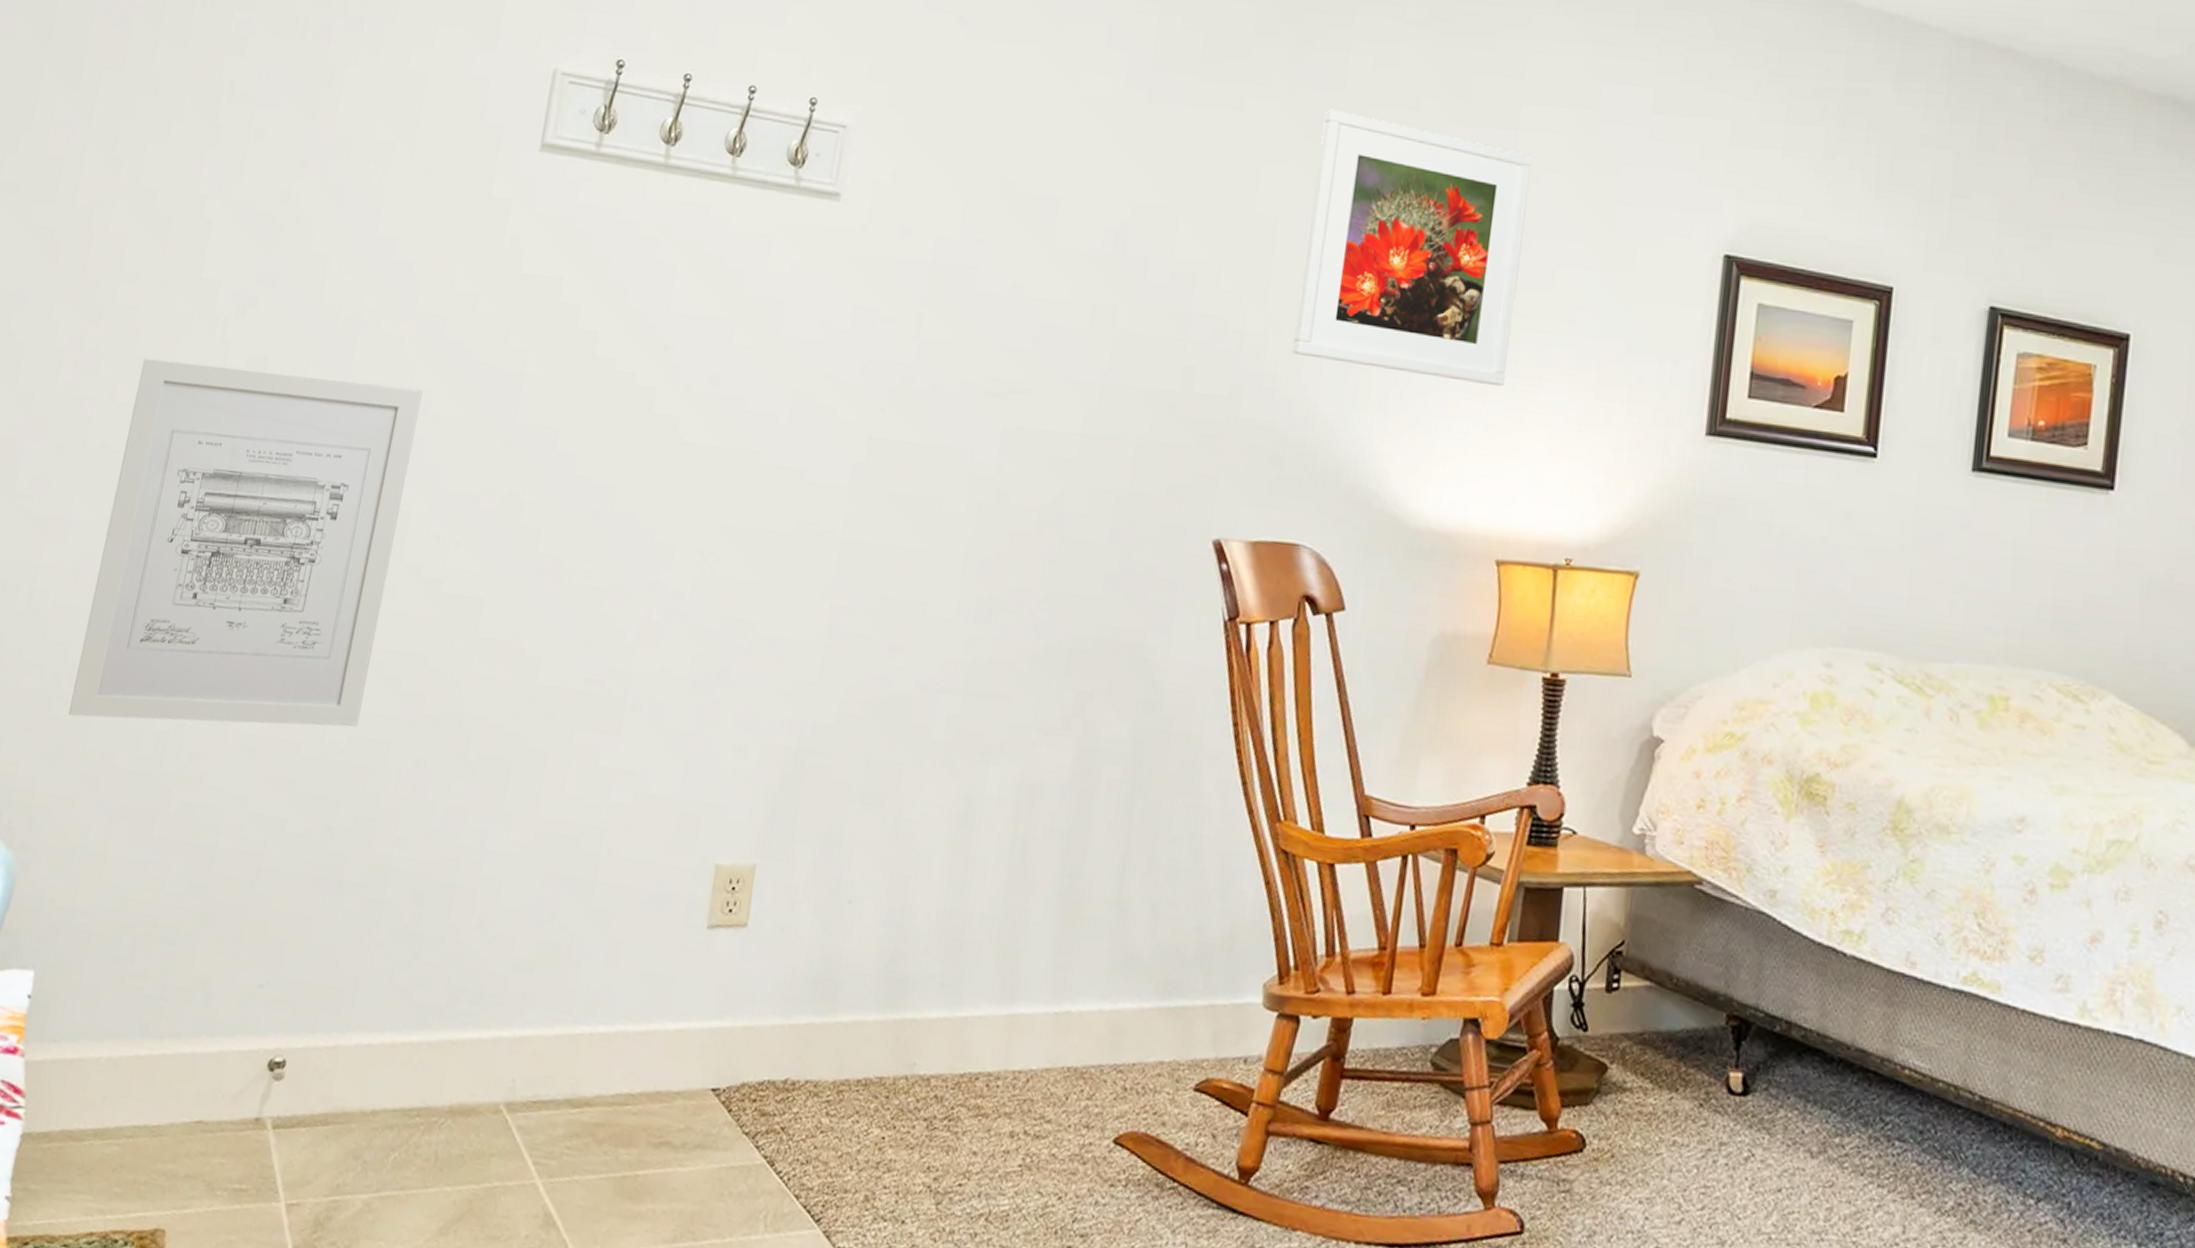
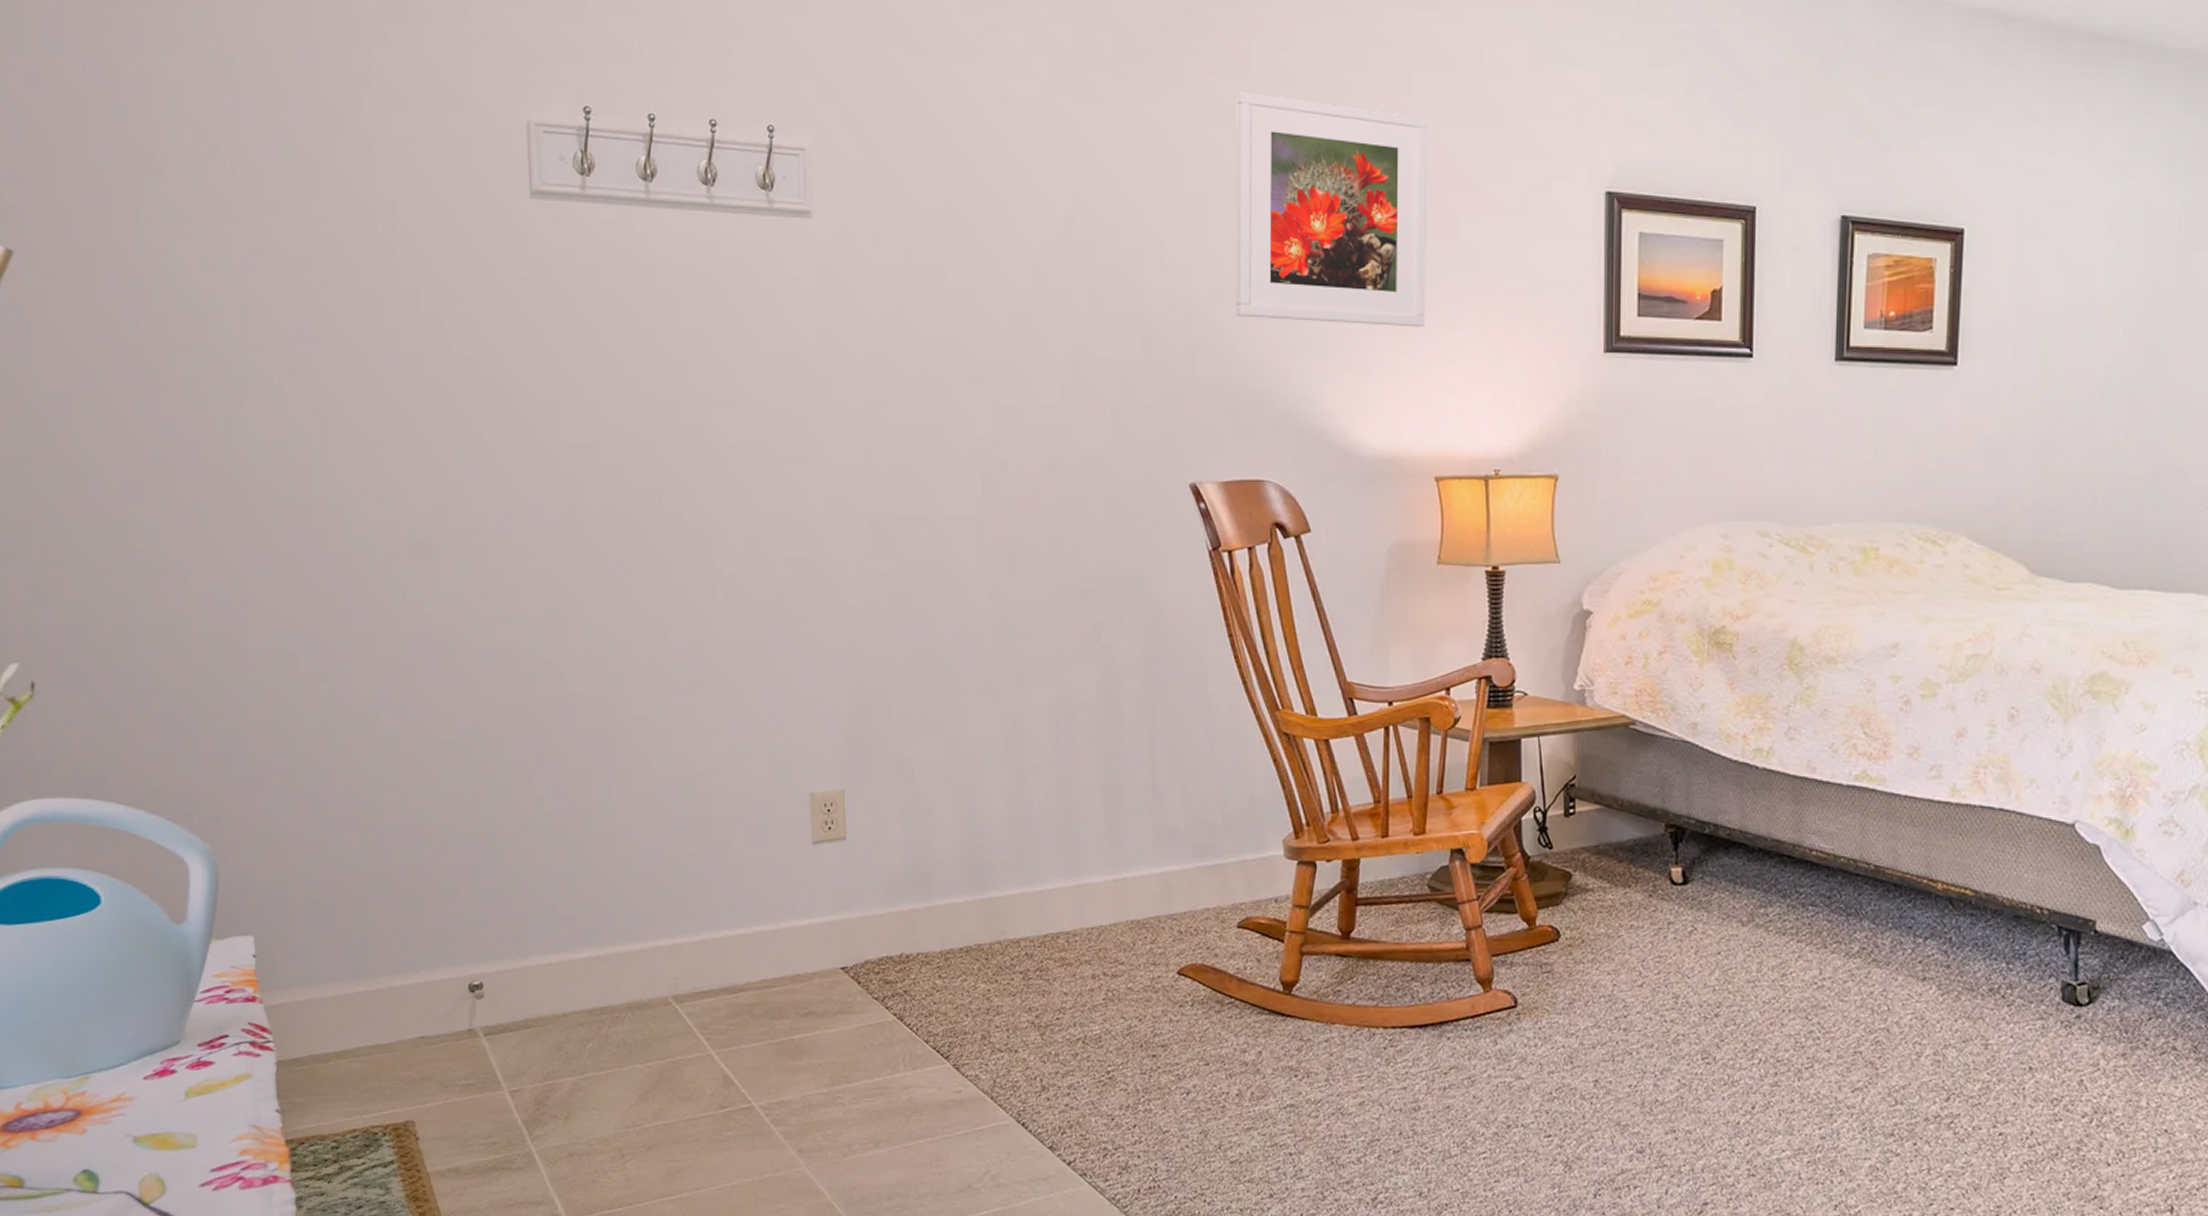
wall art: present [69,358,423,727] -> none [215,419,481,729]

